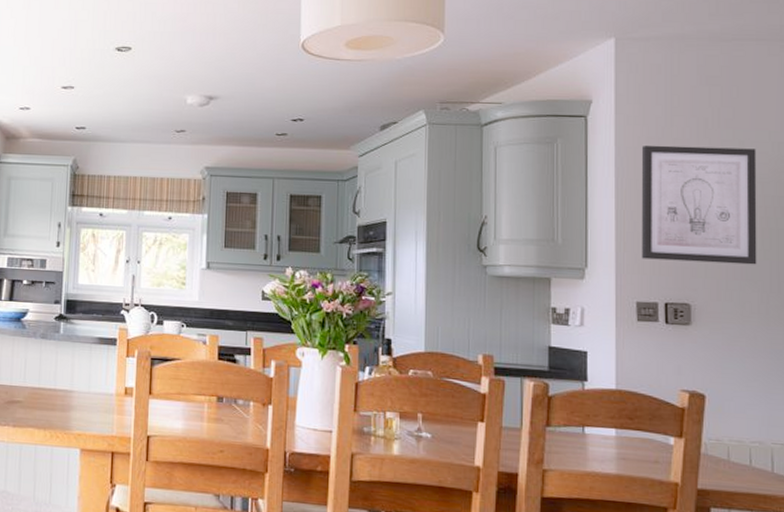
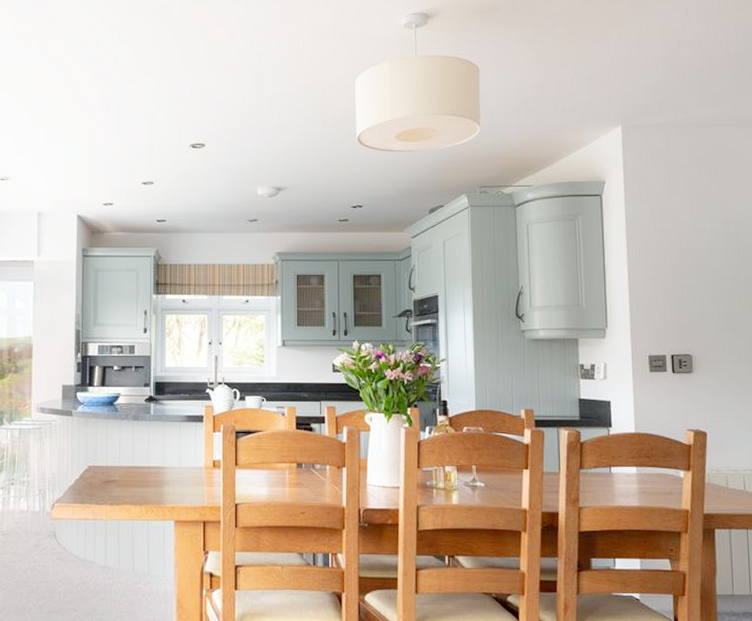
wall art: present [642,145,757,265] -> none [648,218,743,318]

